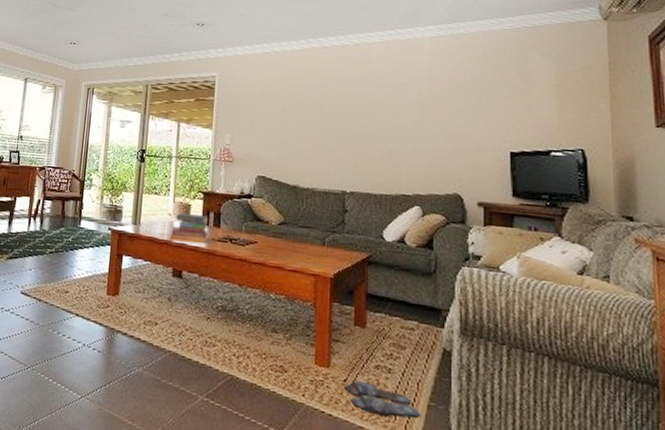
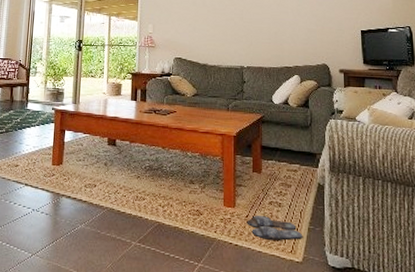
books: present [170,213,208,245] -> none [105,92,136,116]

